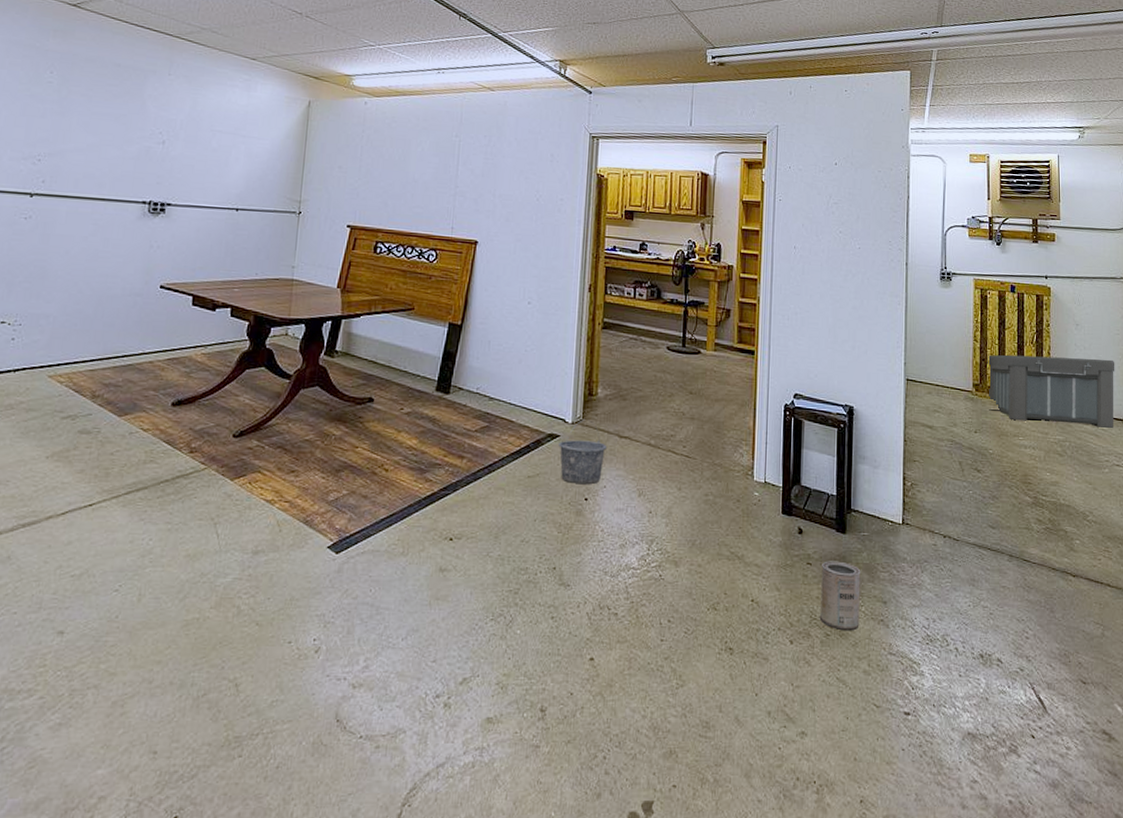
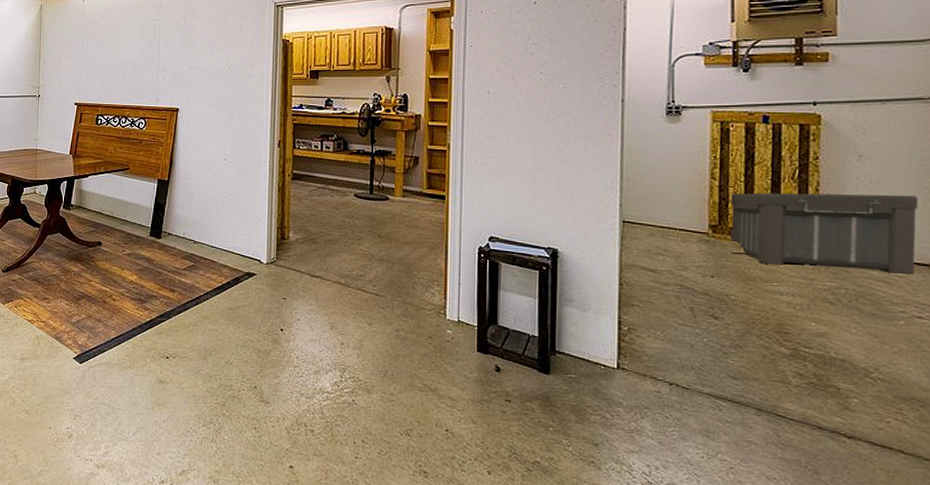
bucket: present [559,419,608,485] -> none [256,260,300,317]
paint can: present [819,561,861,631] -> none [520,399,567,469]

